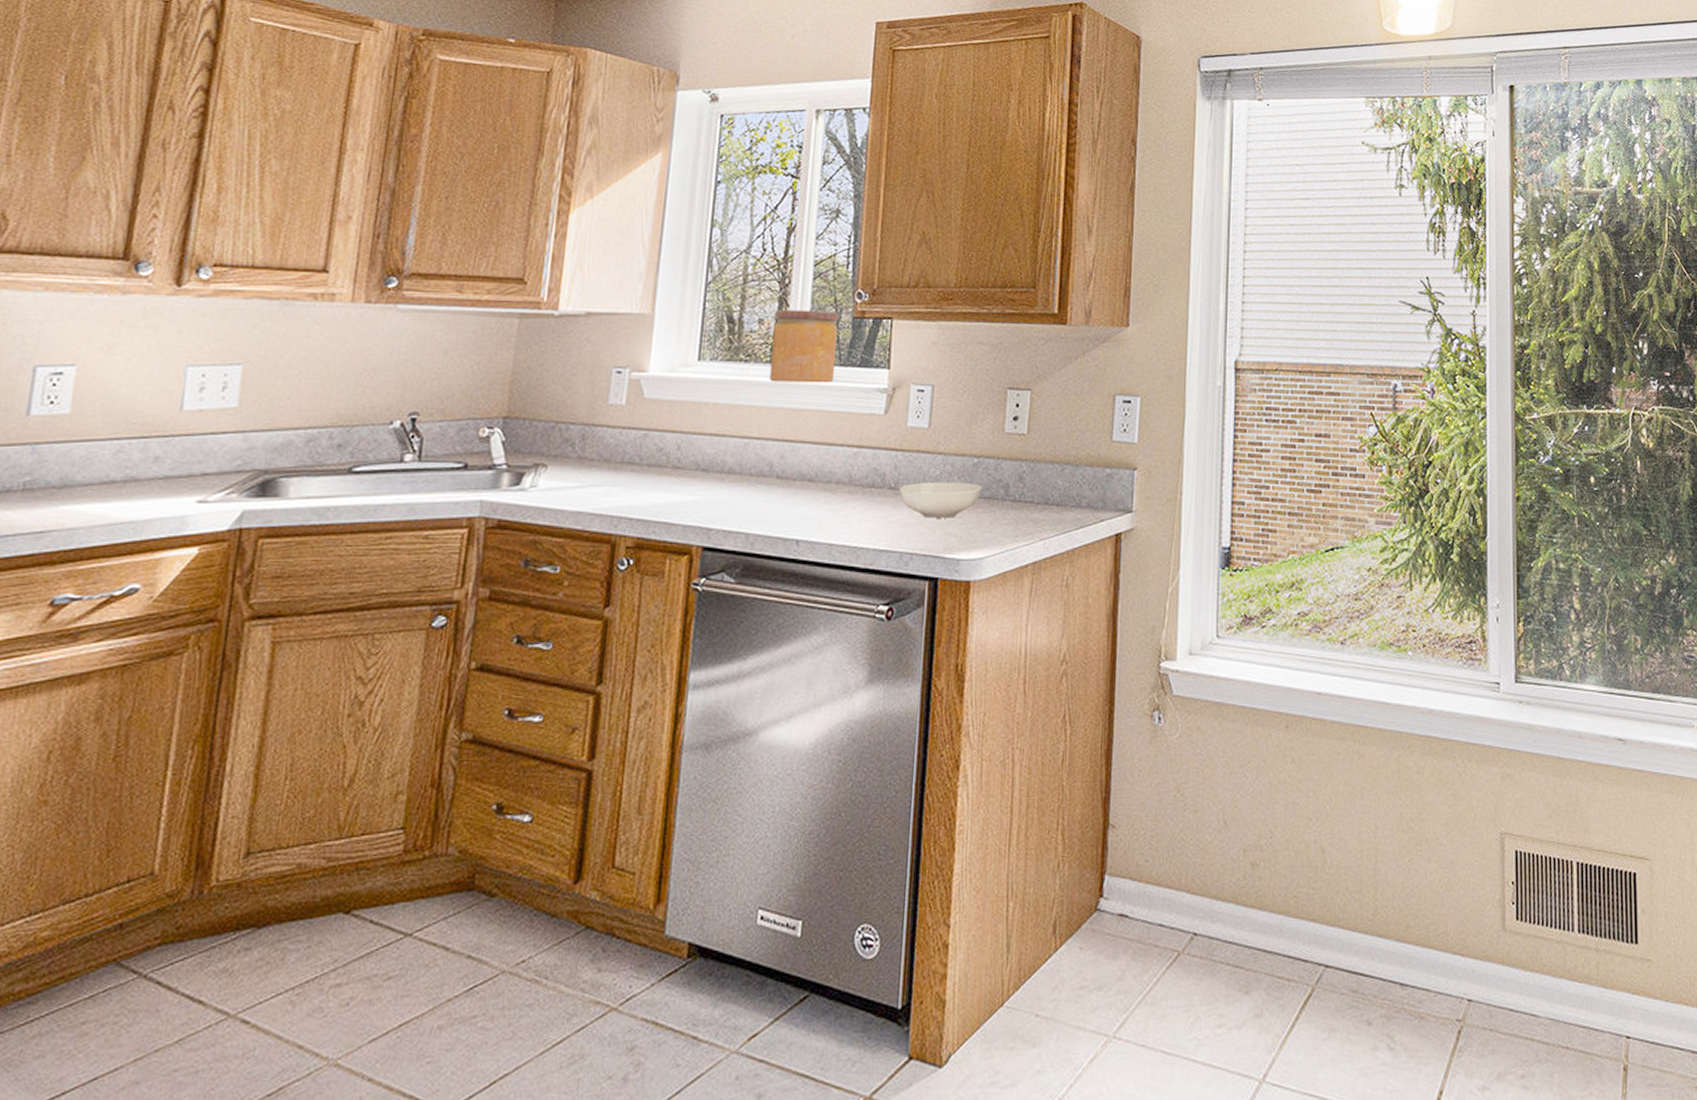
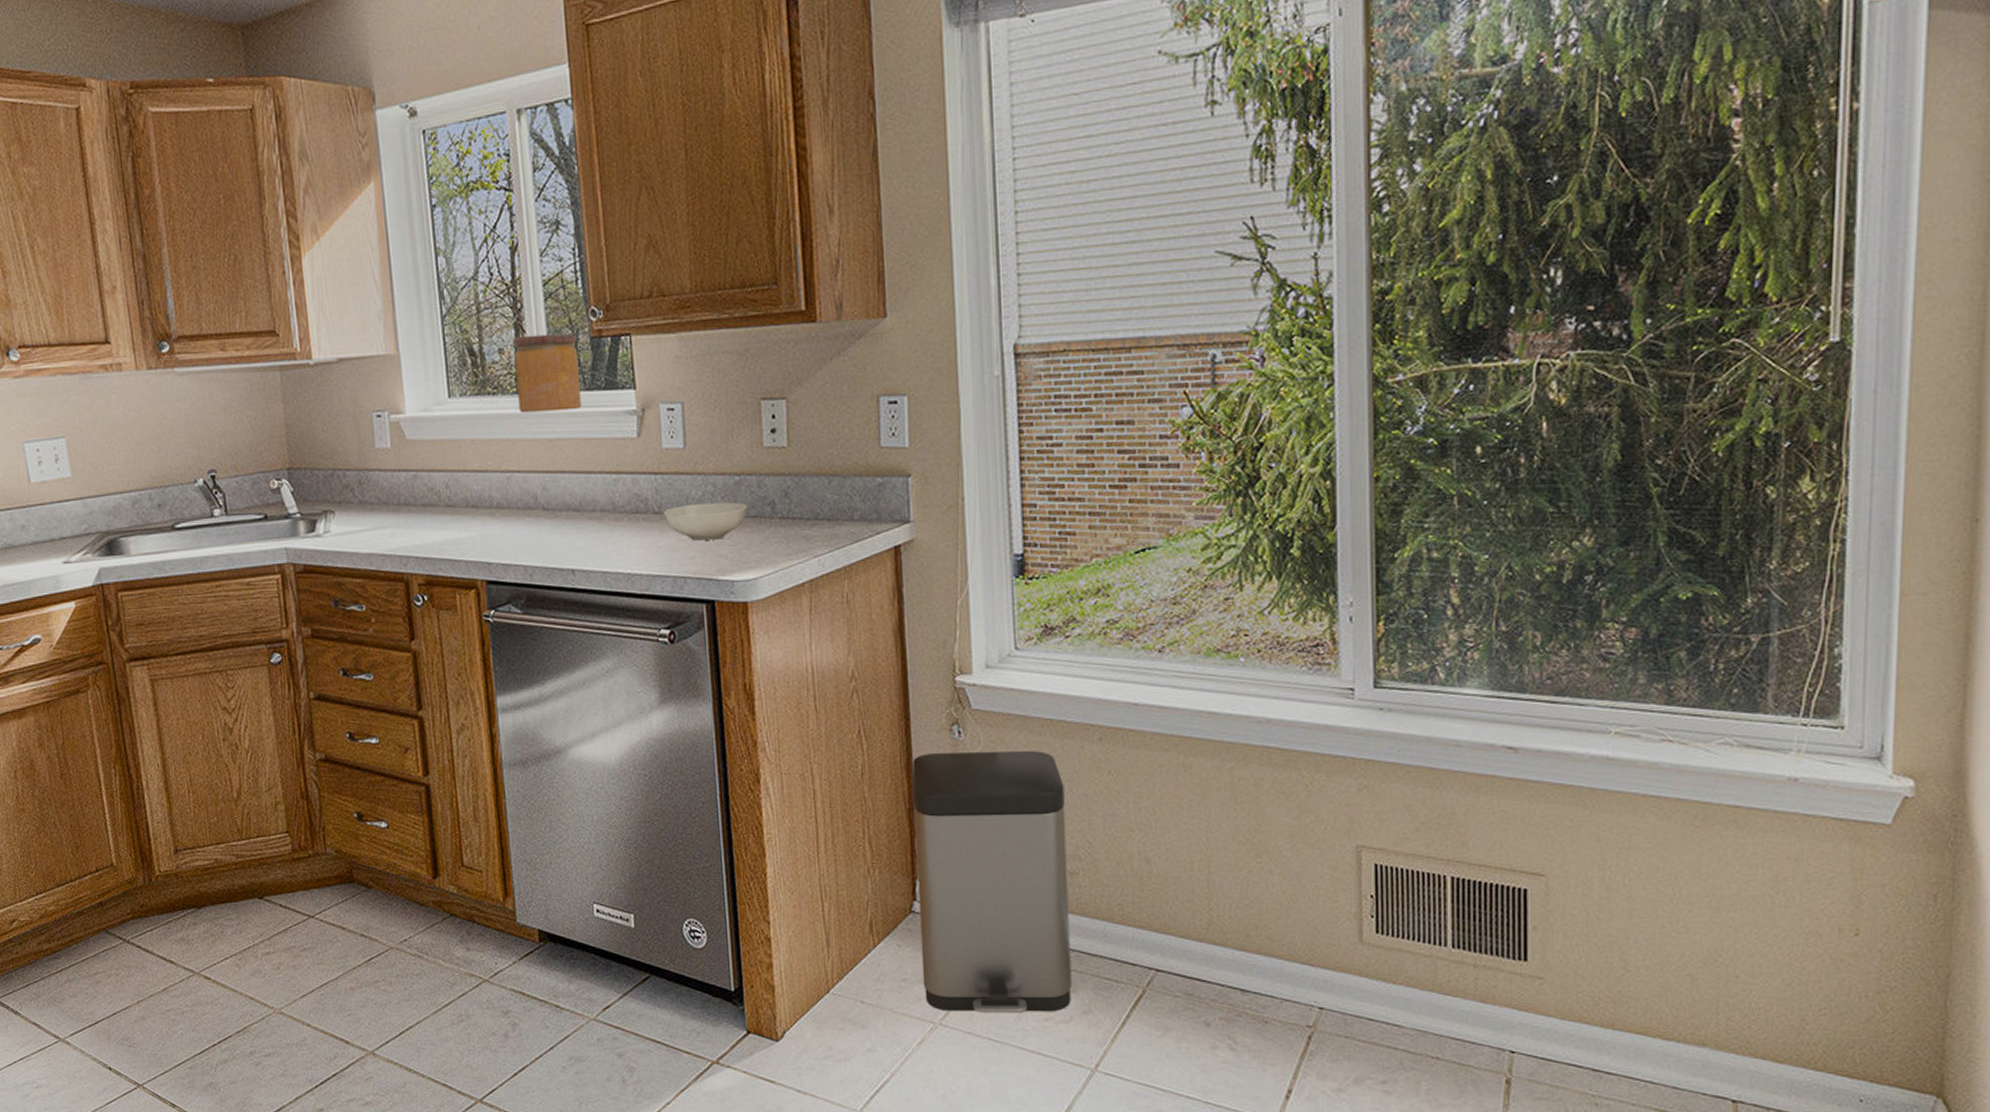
pedal bin: none [1101,737,1252,1022] -> present [911,750,1072,1013]

